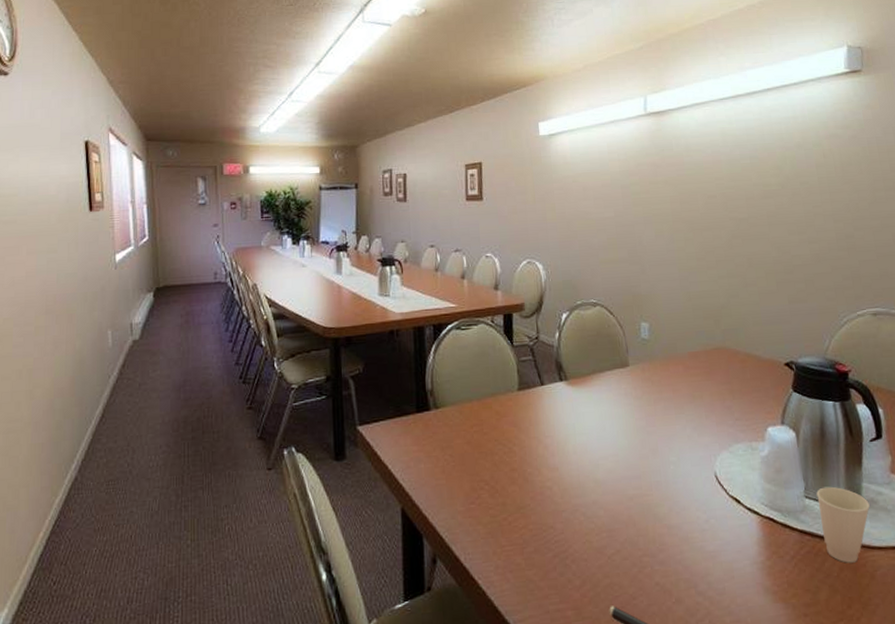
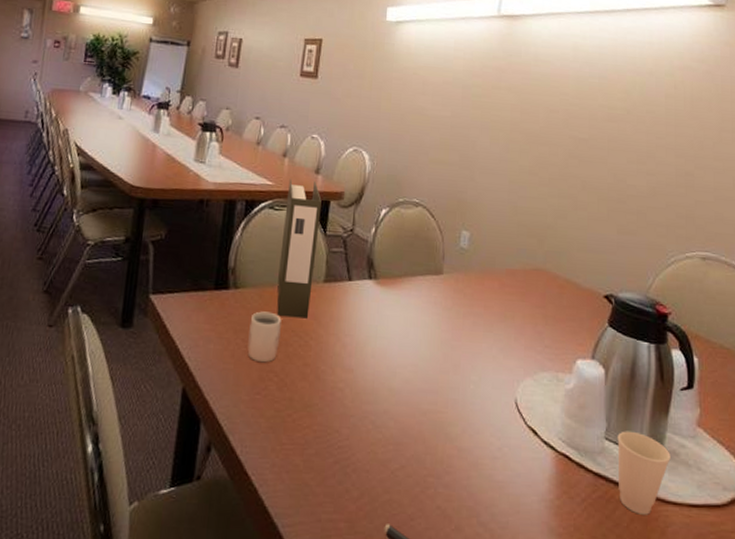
mug: none [454,425,485,474] -> present [247,311,282,363]
binder: none [471,297,509,429] -> present [277,178,322,319]

